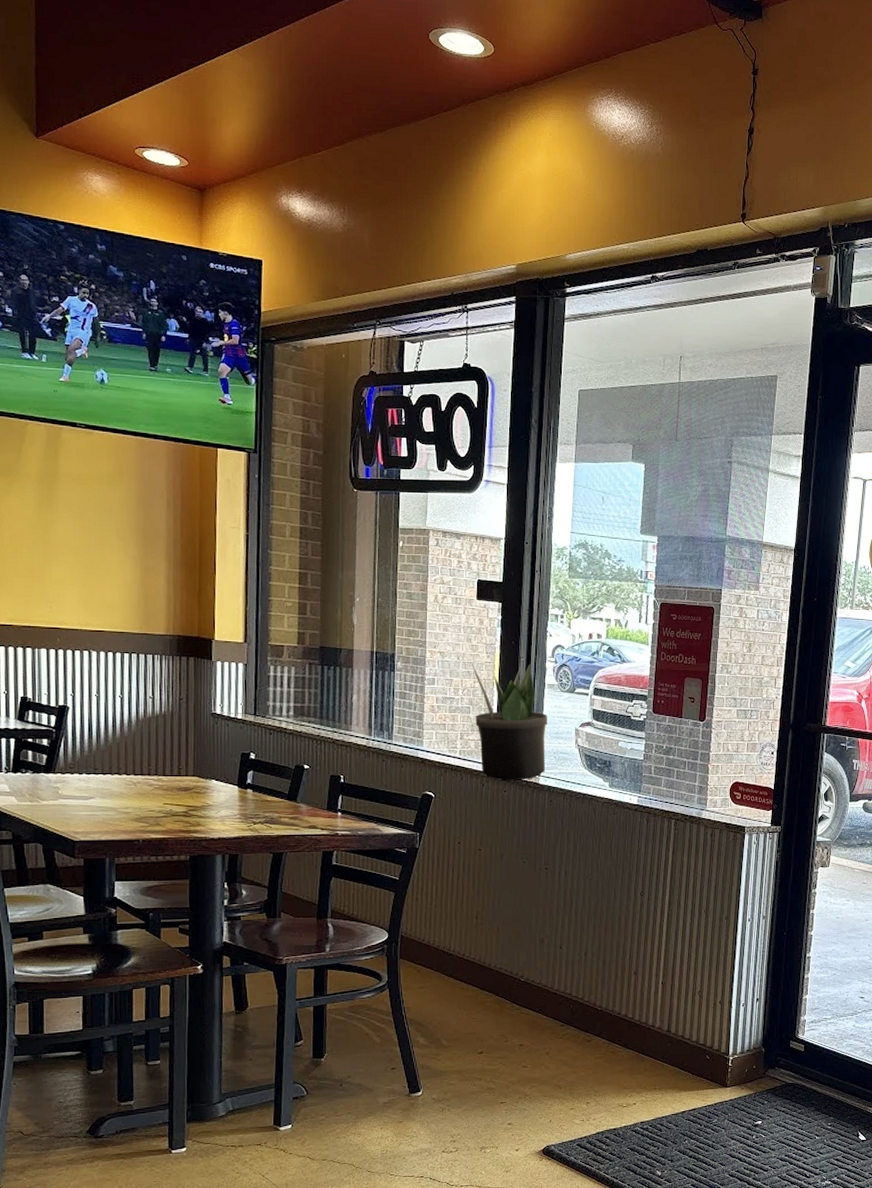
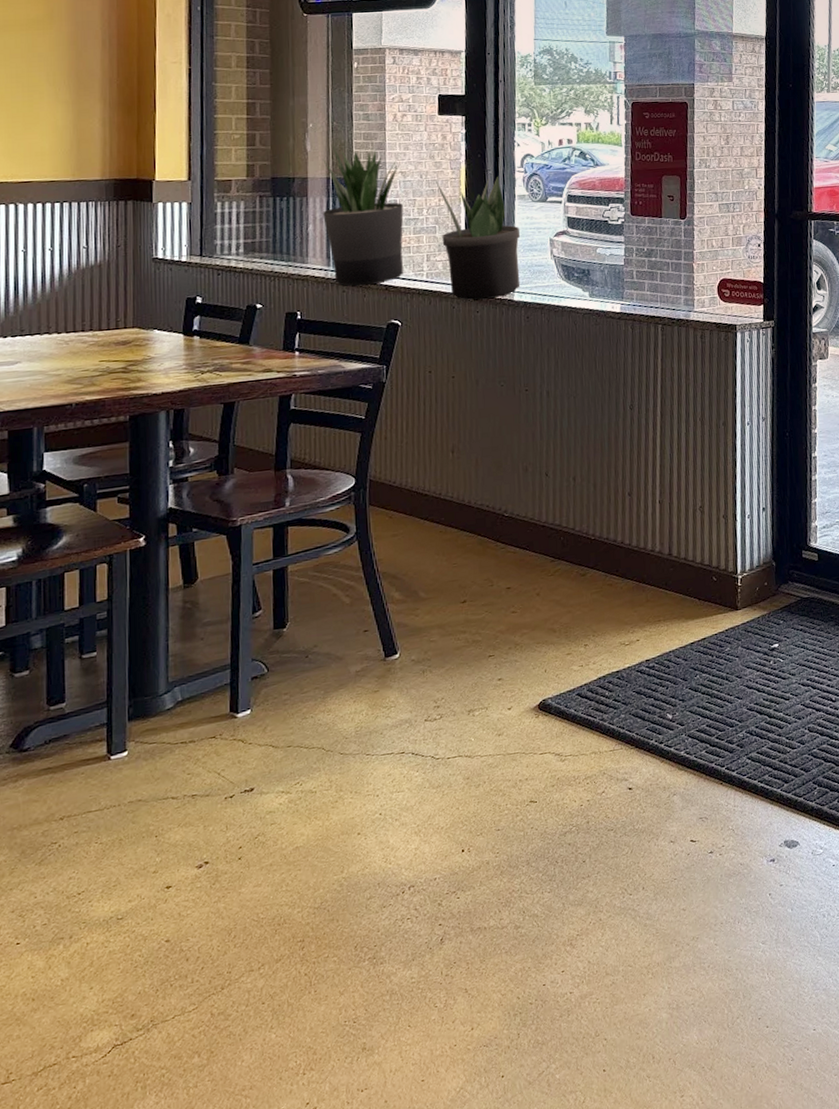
planter: none [366,618,441,756] -> present [323,143,404,286]

